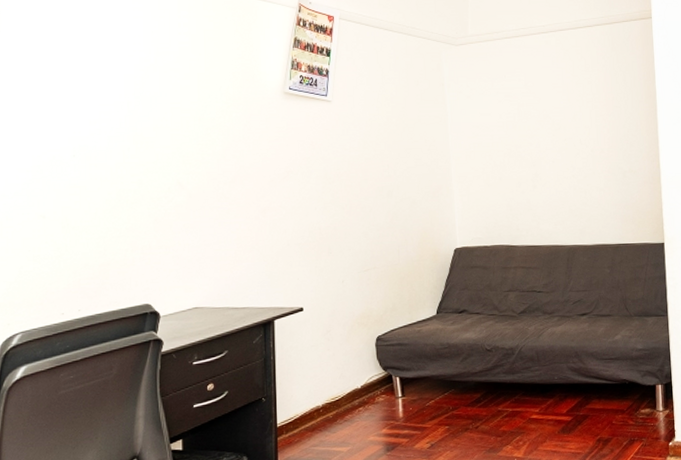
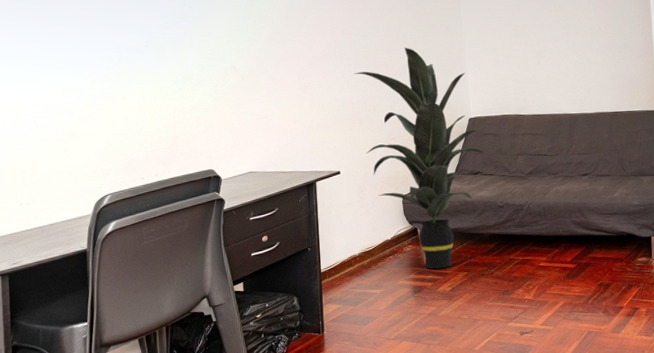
indoor plant: none [322,165,474,423] -> present [353,47,487,269]

